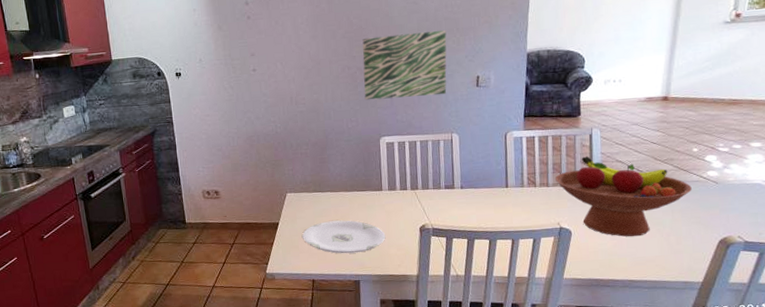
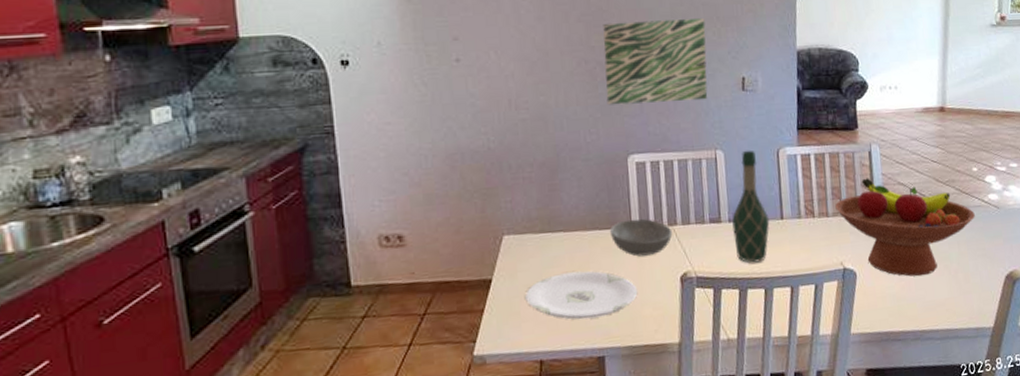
soup bowl: none [365,184,414,212] -> present [609,218,673,257]
wine bottle: none [463,133,496,220] -> present [732,150,770,263]

